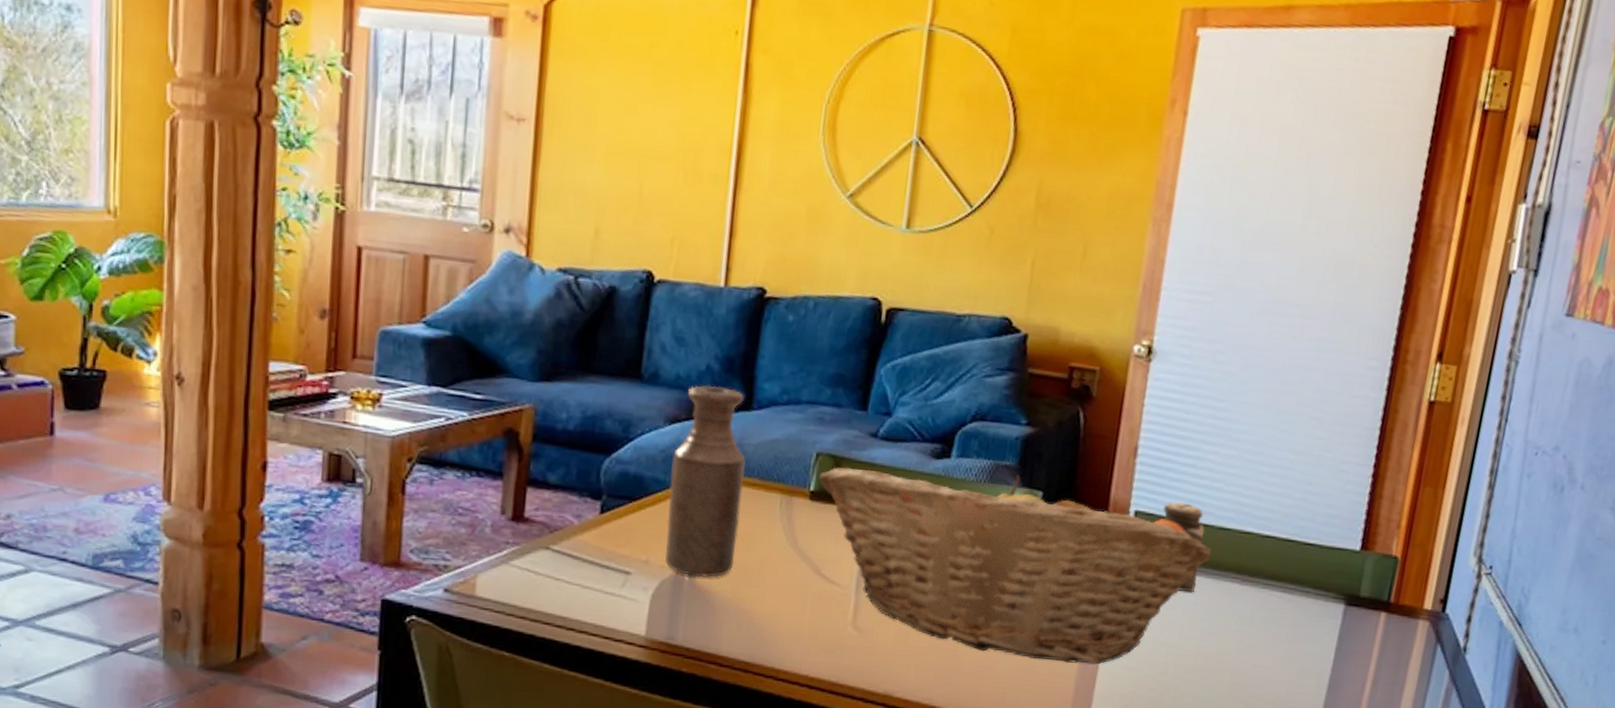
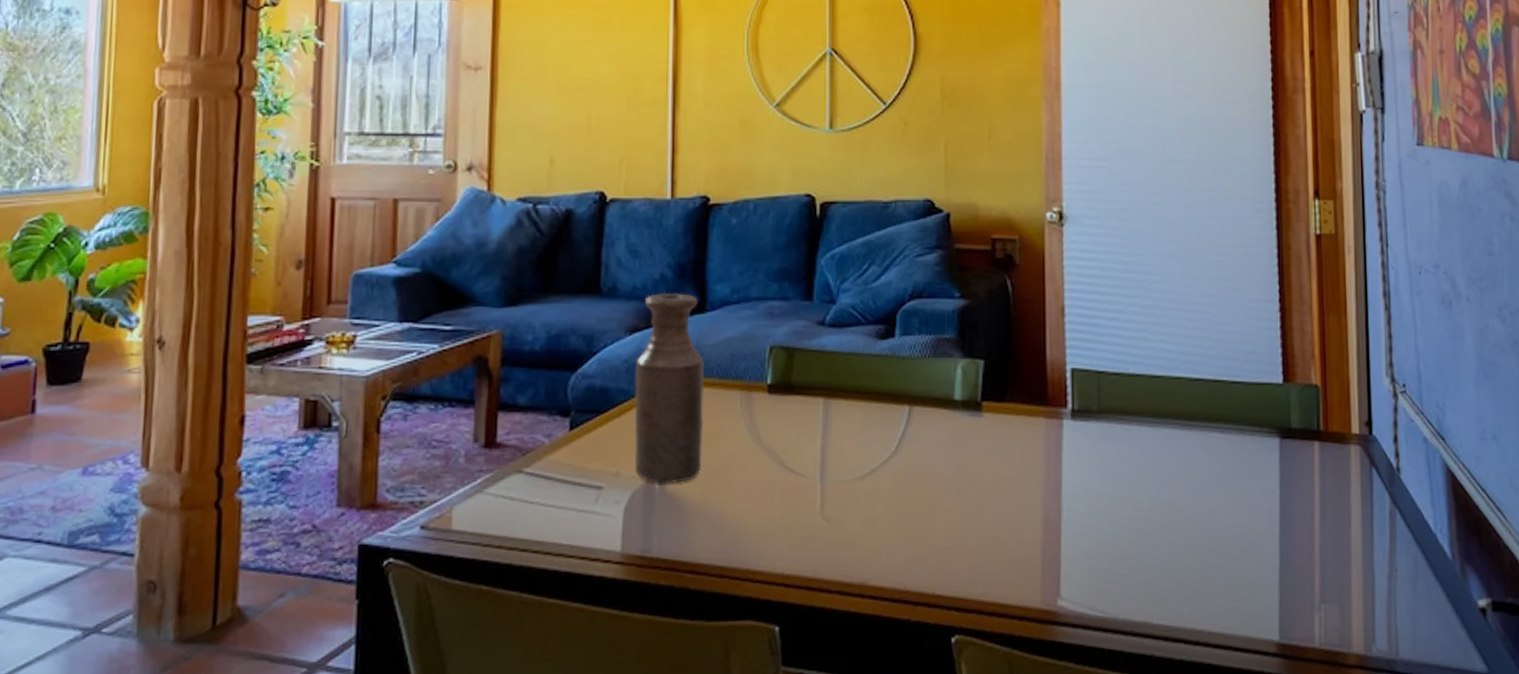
fruit basket: present [819,467,1212,665] -> none [775,346,1148,530]
salt shaker: present [1159,501,1205,593] -> none [1095,355,1139,444]

